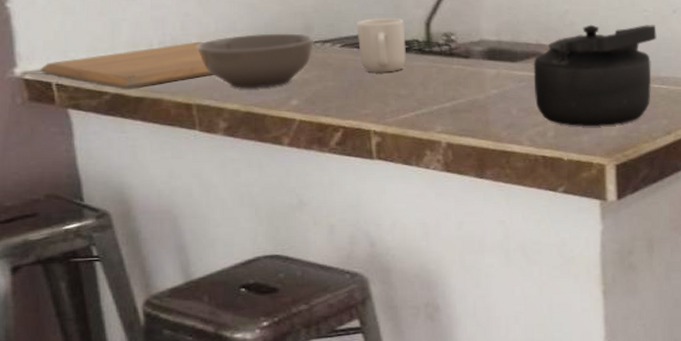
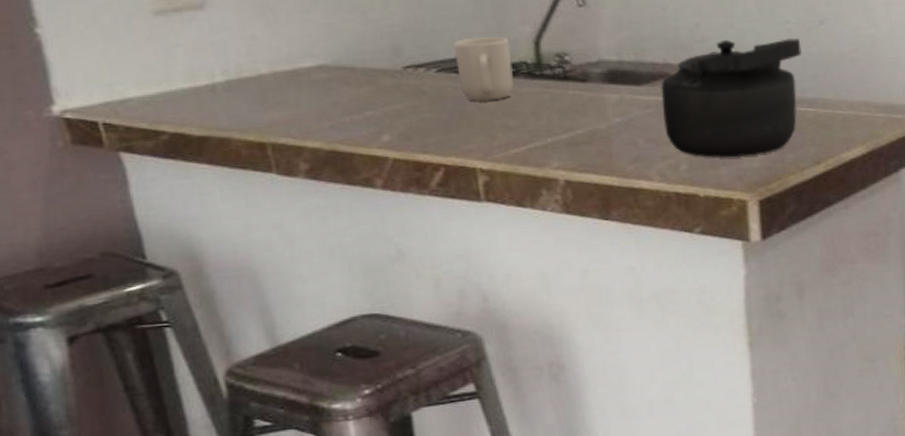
chopping board: present [40,41,213,89] -> none [82,69,288,127]
bowl: present [196,33,315,88] -> none [266,57,406,123]

